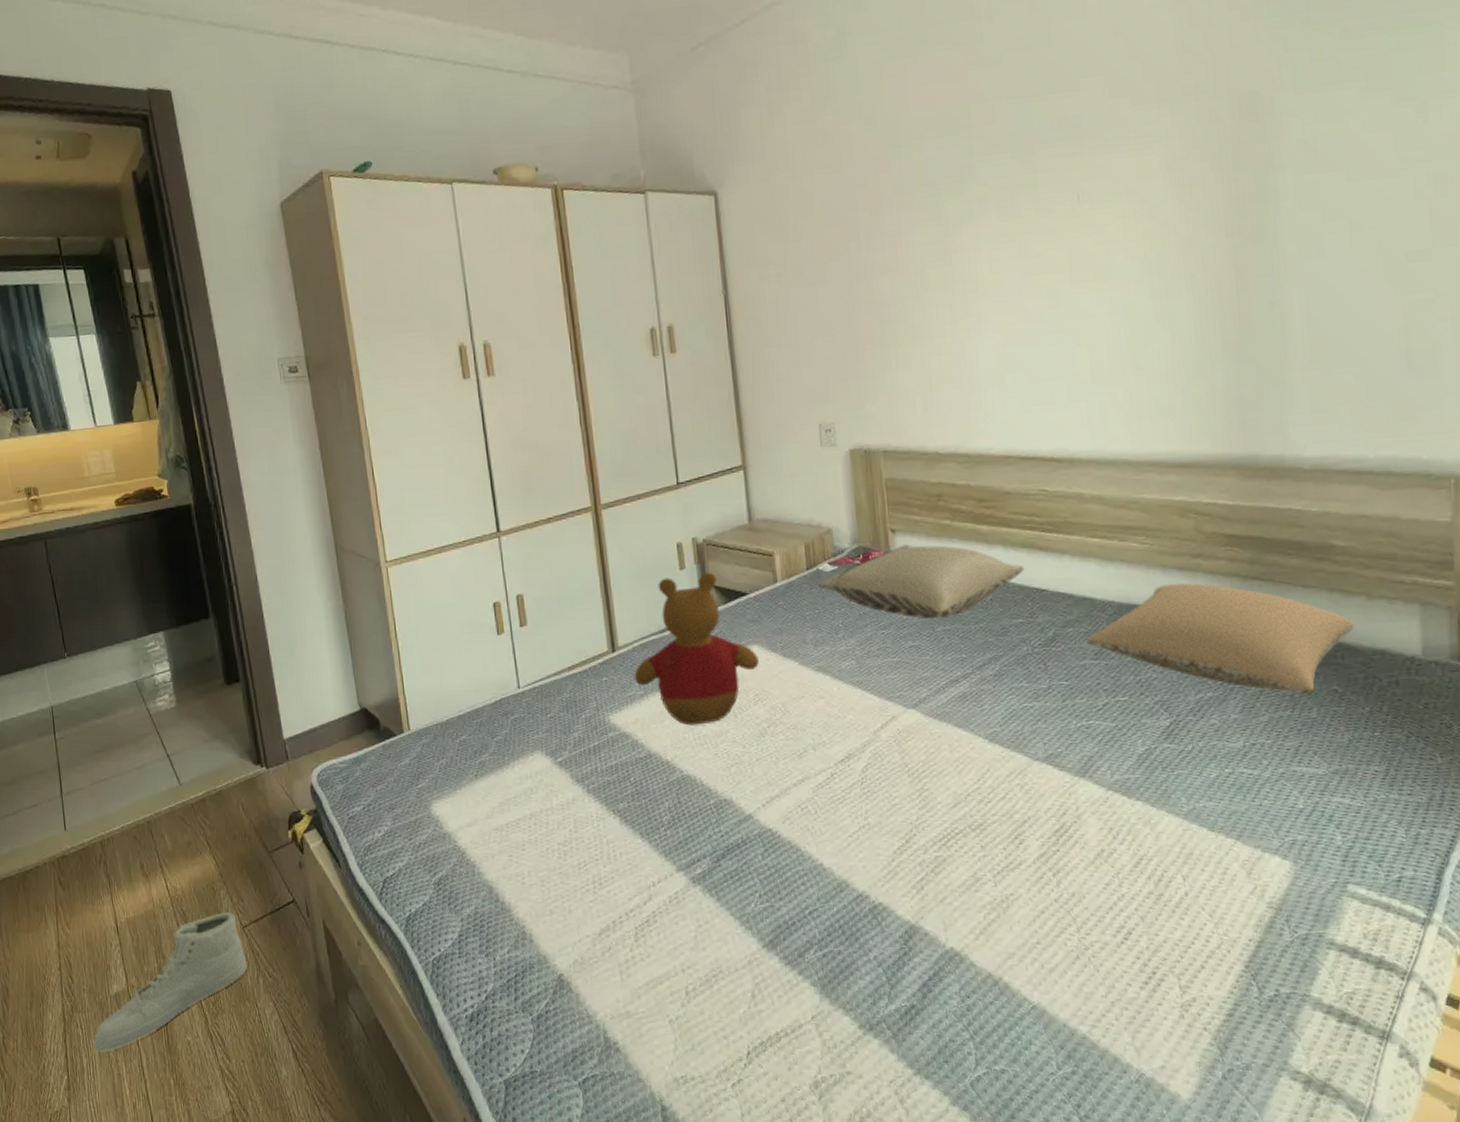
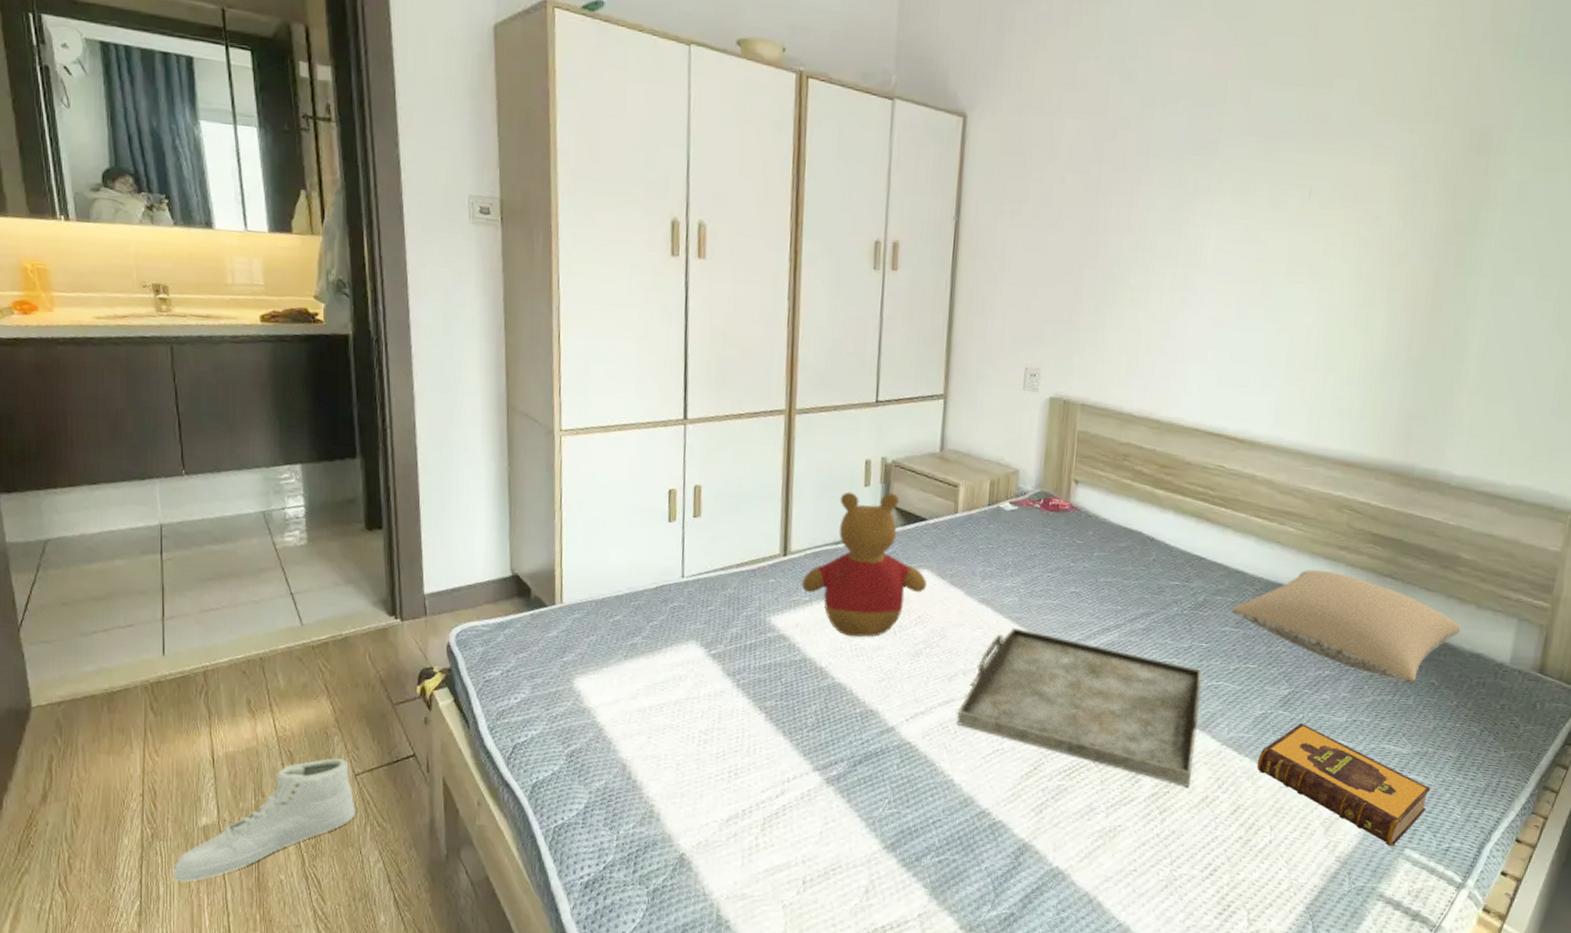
serving tray: none [814,692,1080,842] -> present [956,627,1202,787]
pillow: present [818,544,1025,620] -> none [996,496,1190,571]
hardback book: none [1151,754,1363,885] -> present [1256,722,1431,847]

